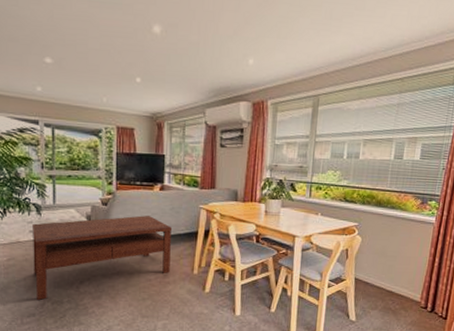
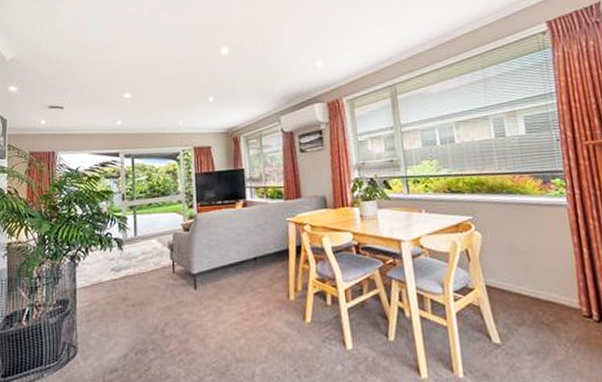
coffee table: present [32,215,173,300] -> none [114,237,263,350]

